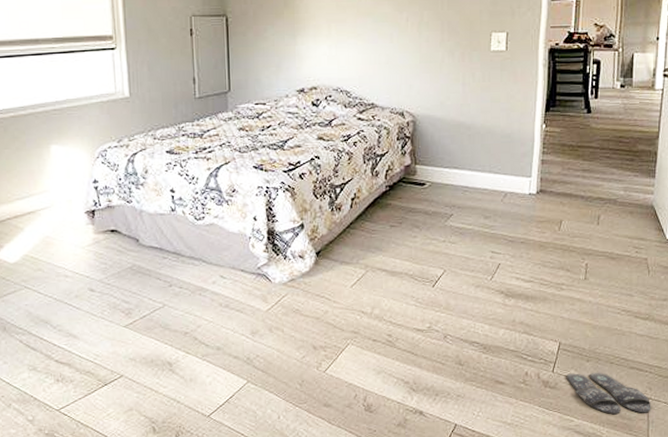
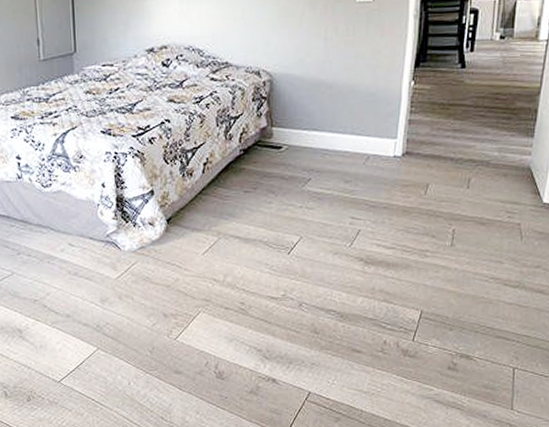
slippers: present [566,372,651,415] -> none [427,341,517,384]

